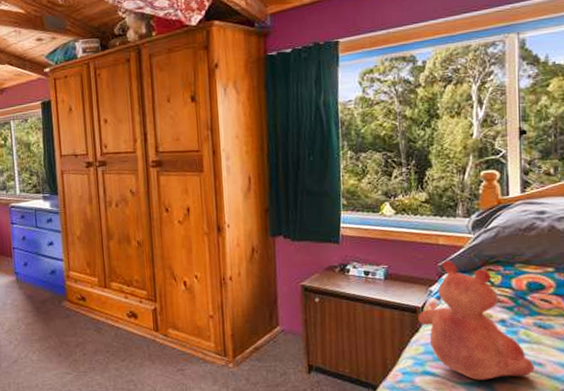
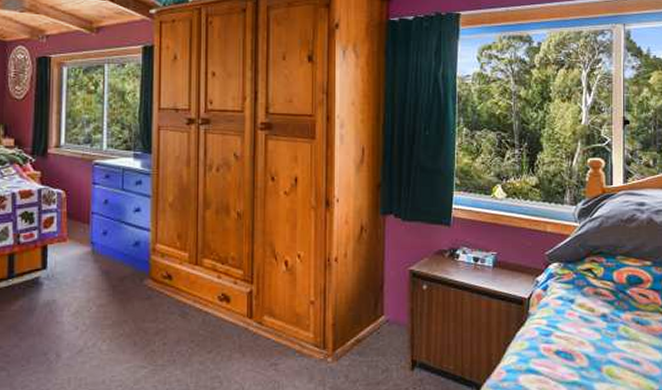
teddy bear: present [418,260,535,380] -> none [524,249,632,379]

